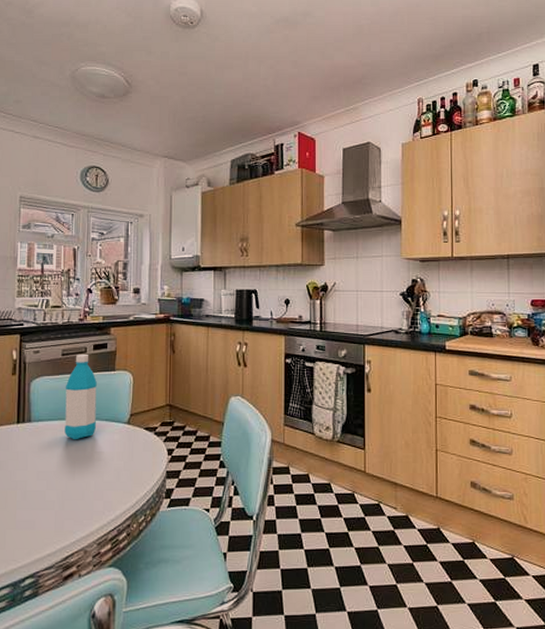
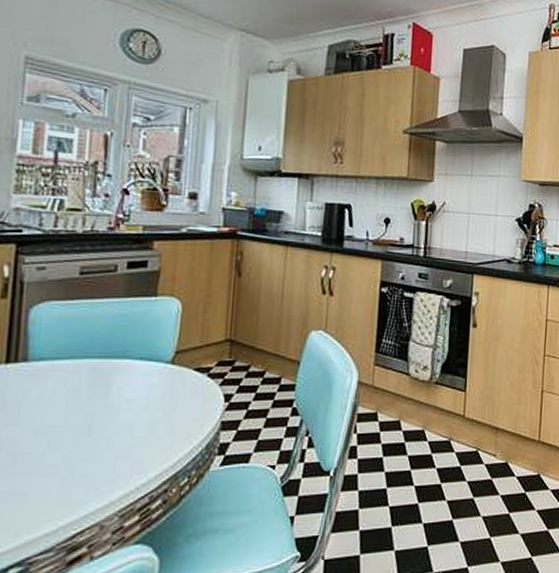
water bottle: present [64,355,97,440] -> none [78,274,130,385]

